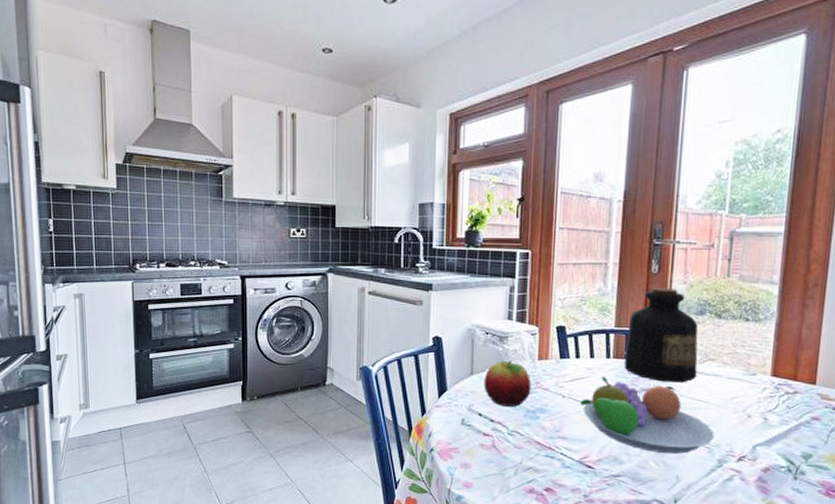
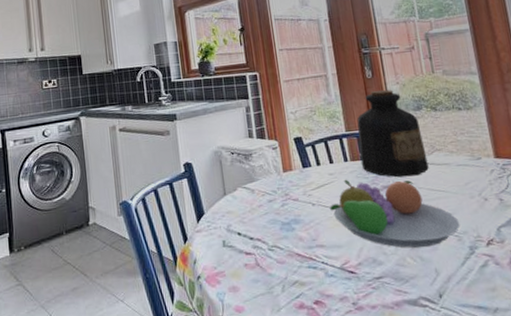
fruit: present [483,360,532,407] -> none [236,176,283,223]

